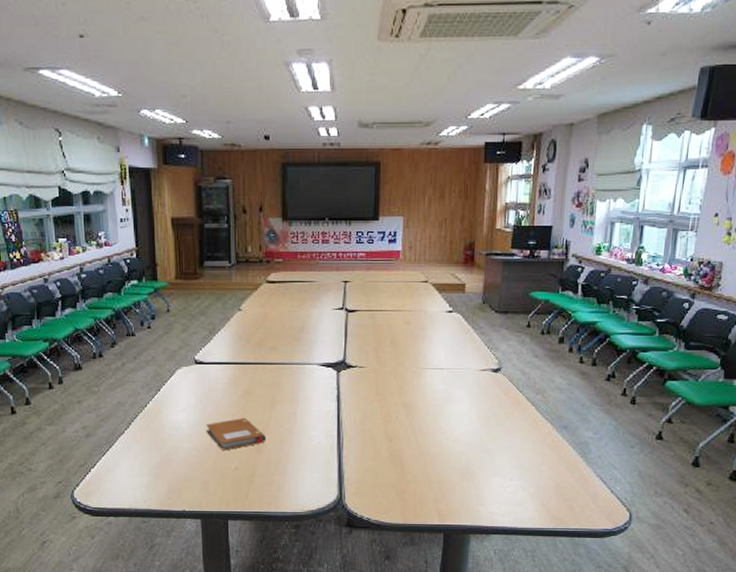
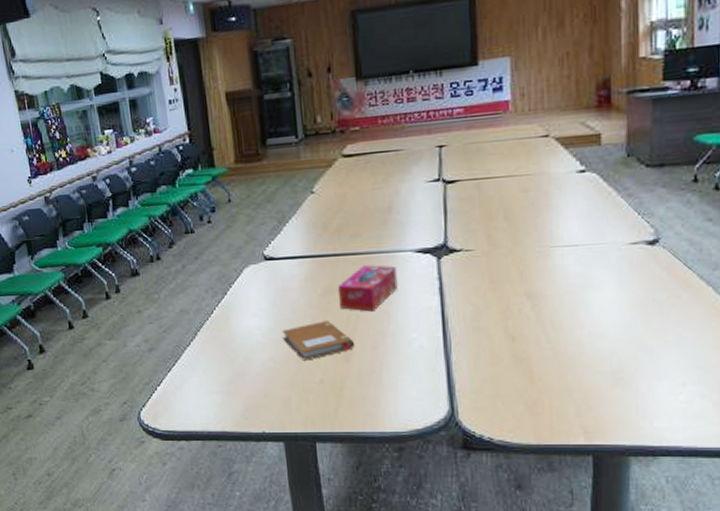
tissue box: none [256,374,304,412] -> present [338,265,398,312]

